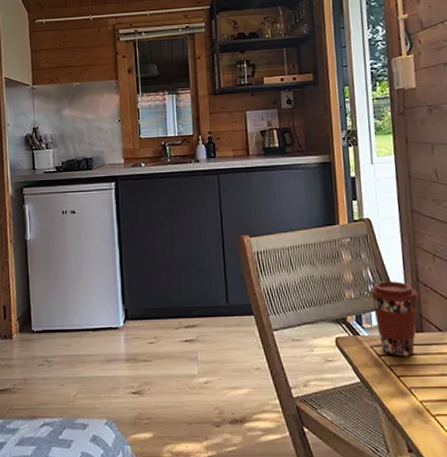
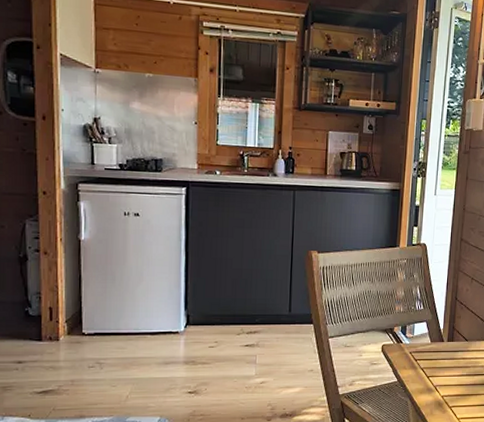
coffee cup: present [369,281,419,357] -> none [416,298,455,361]

